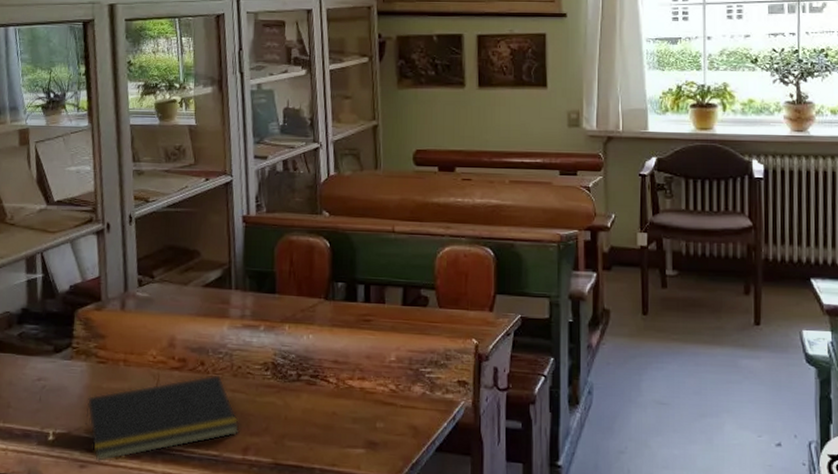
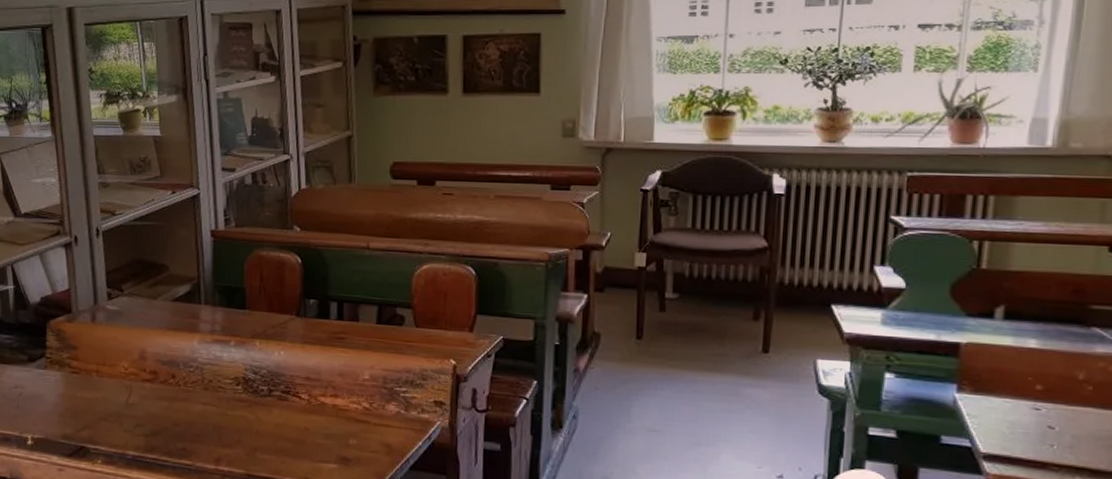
notepad: present [85,373,240,463] -> none [61,386,212,467]

